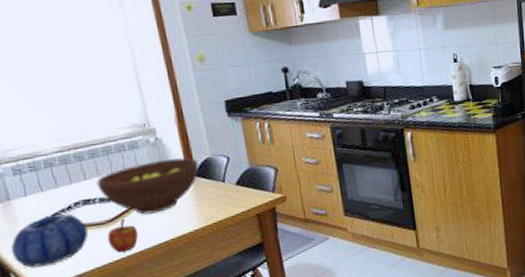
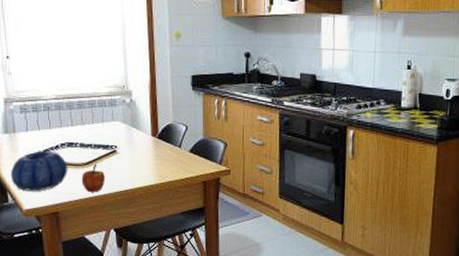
fruit bowl: present [96,157,199,215] -> none [80,119,162,164]

